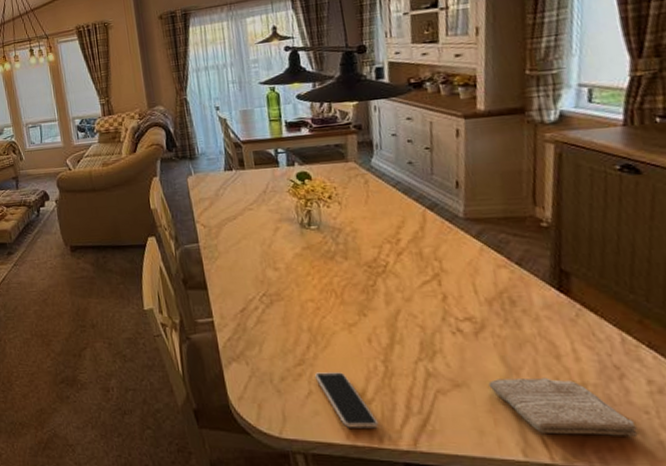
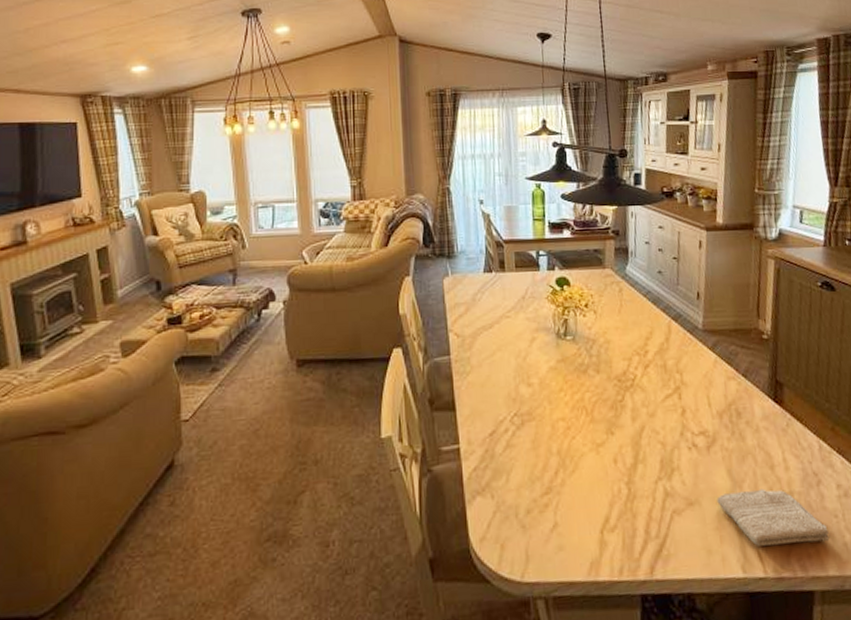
smartphone: present [315,372,379,429] -> none [562,499,620,562]

